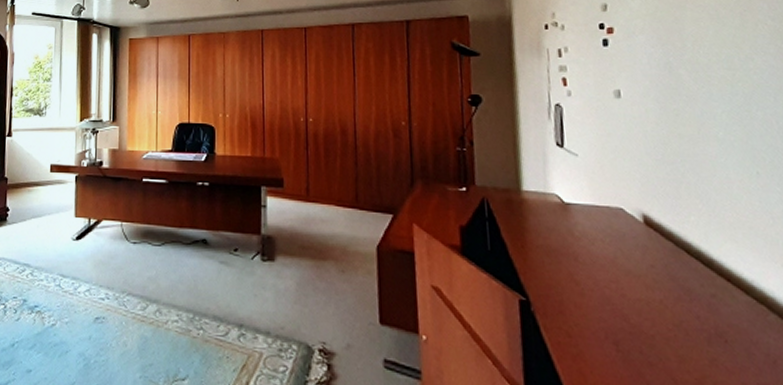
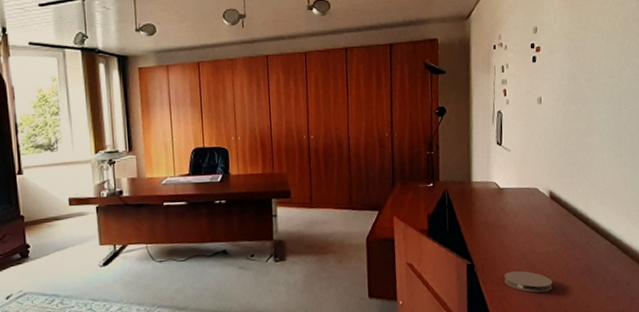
coaster: none [578,319,660,359] -> present [504,270,553,293]

